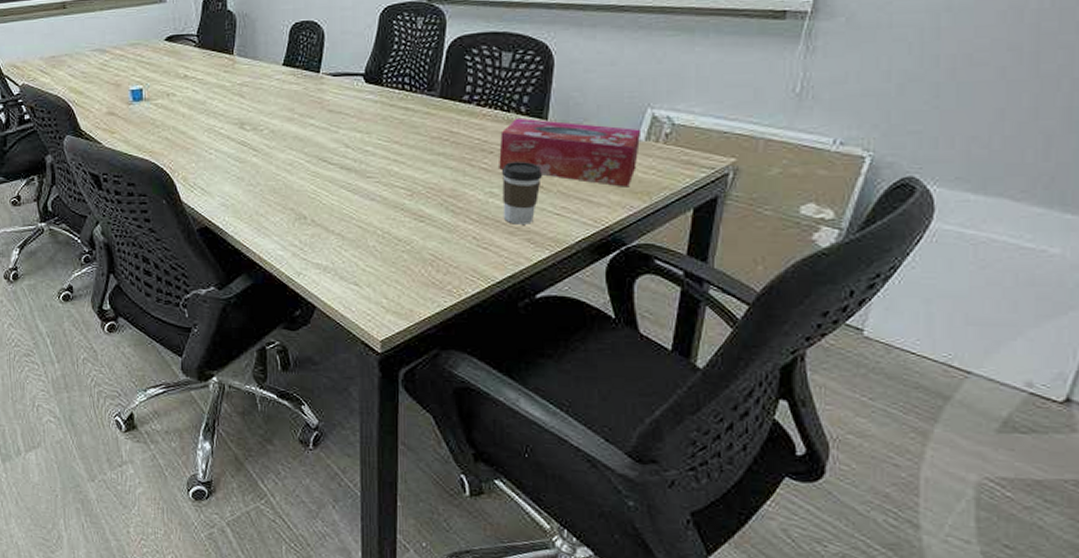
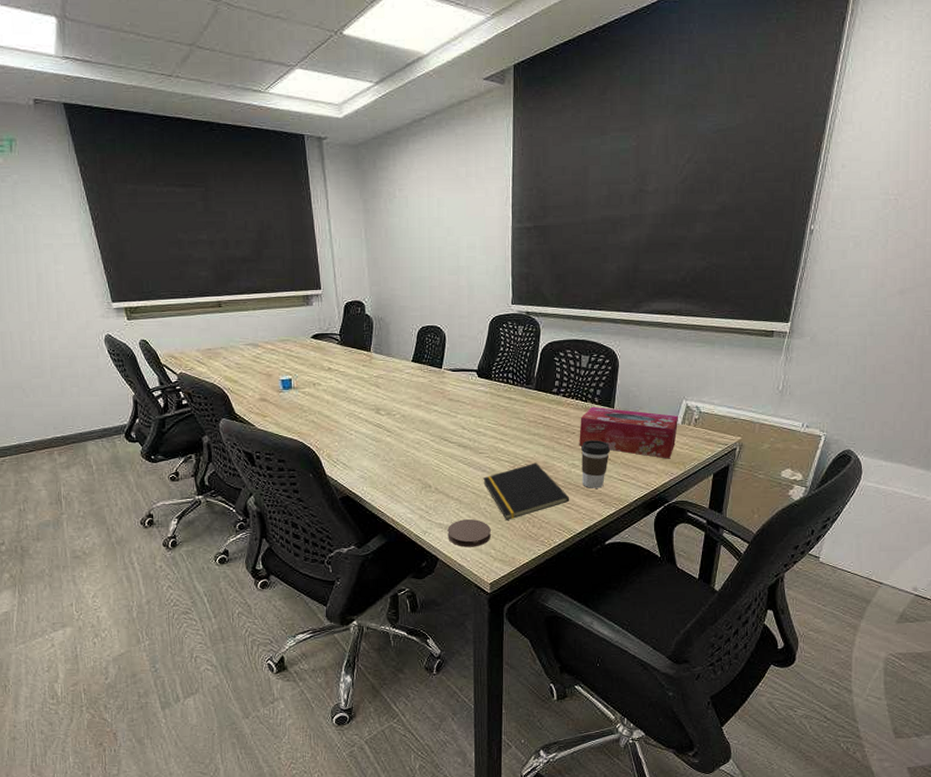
coaster: none [327,260,382,295] -> present [447,519,491,547]
notepad: none [372,190,487,262] -> present [483,462,570,520]

